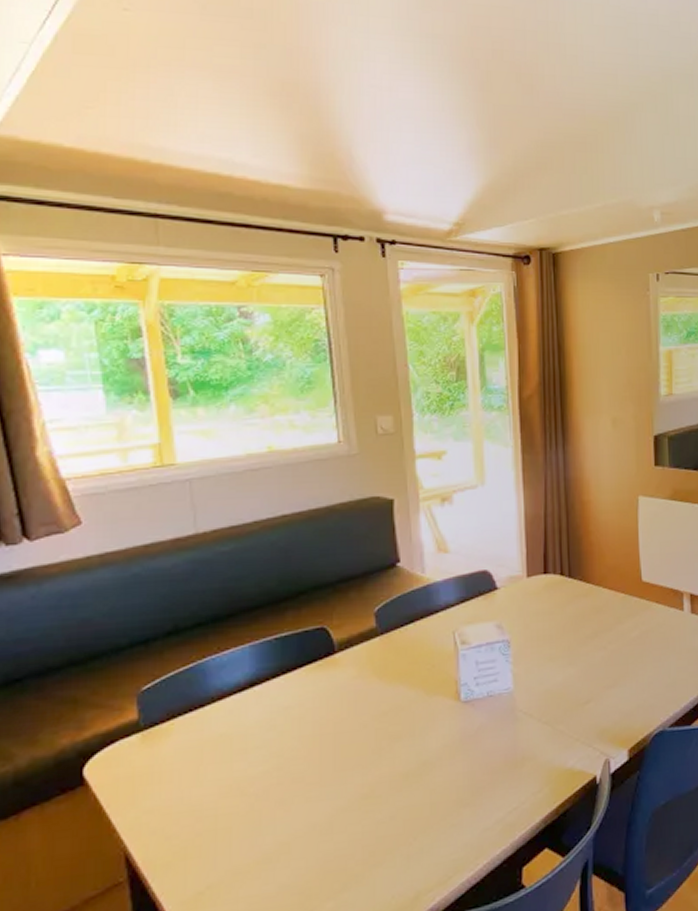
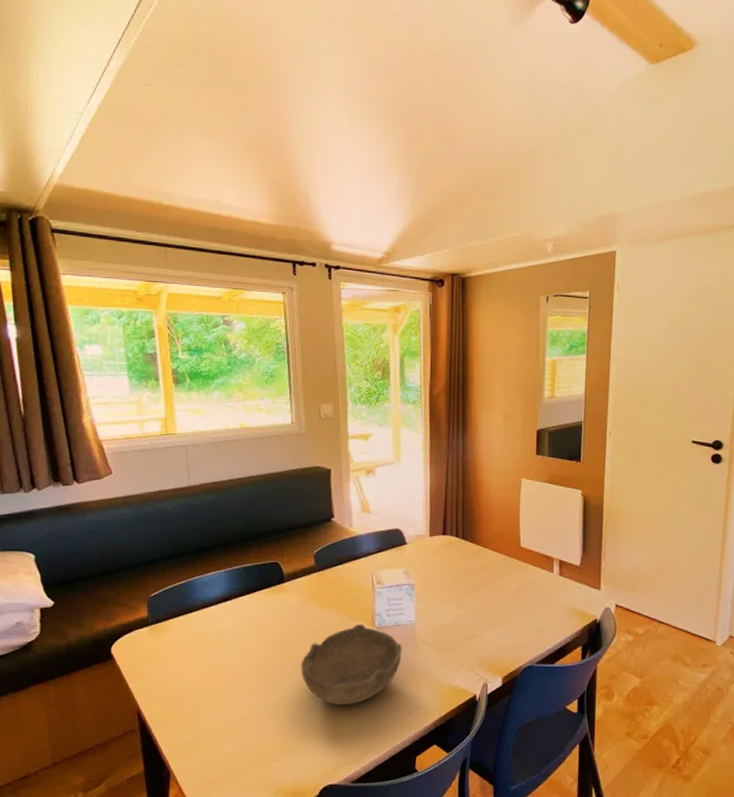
bowl: none [361,700,498,812] -> present [300,624,402,705]

